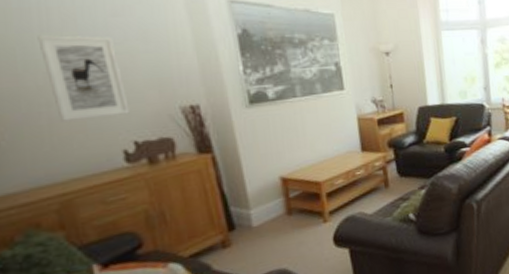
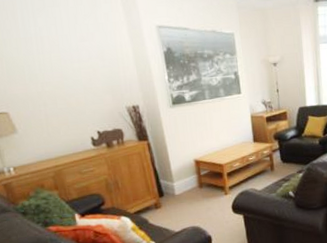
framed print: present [37,34,130,121] -> none [36,56,94,116]

